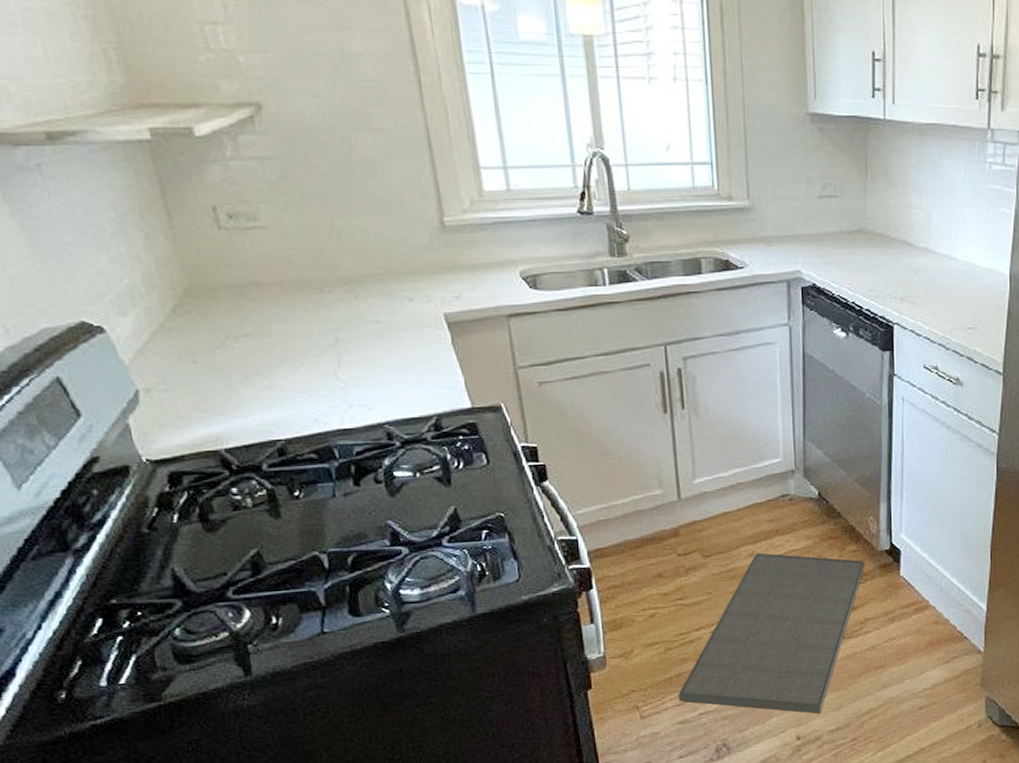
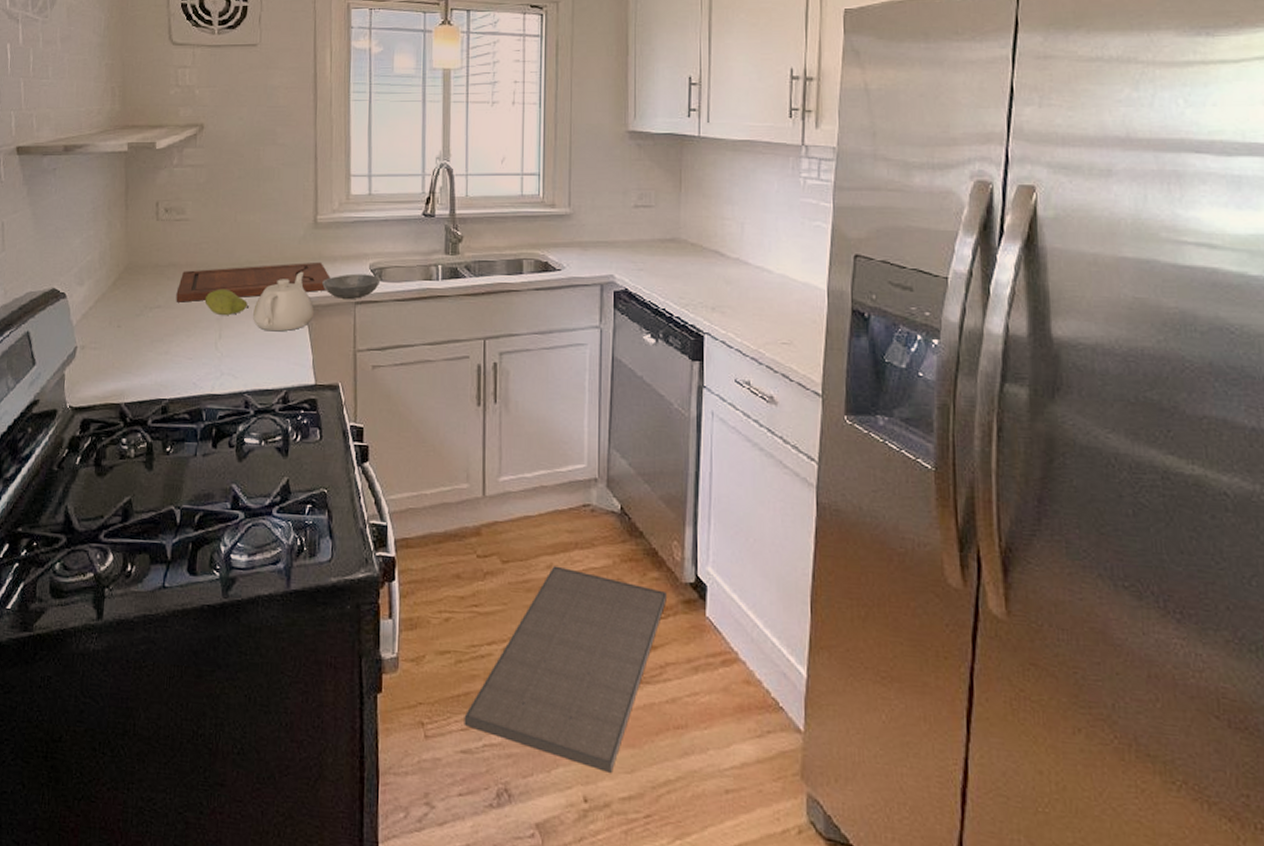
cutting board: none [267,271,473,328] -> present [176,261,330,302]
fruit: none [309,308,373,341] -> present [204,288,250,316]
teapot: none [378,283,459,354] -> present [253,271,315,332]
bowl: none [463,282,536,313] -> present [322,273,381,300]

